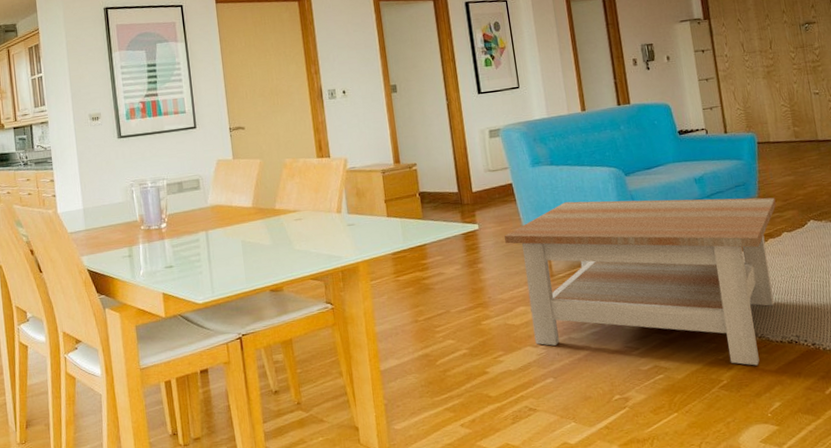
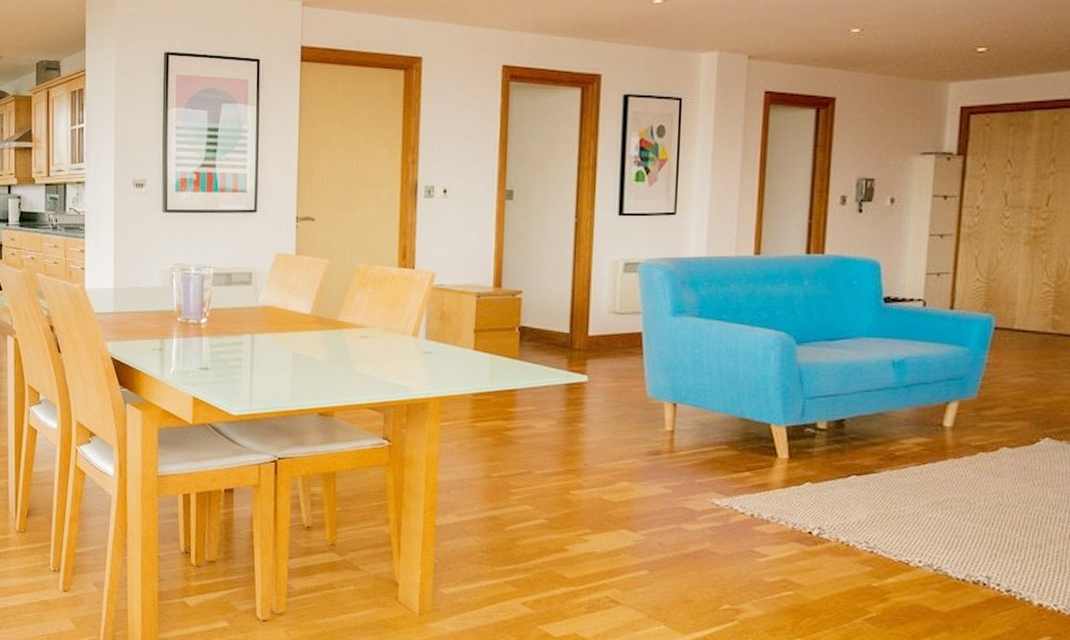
coffee table: present [504,197,776,366] -> none [619,365,1001,603]

